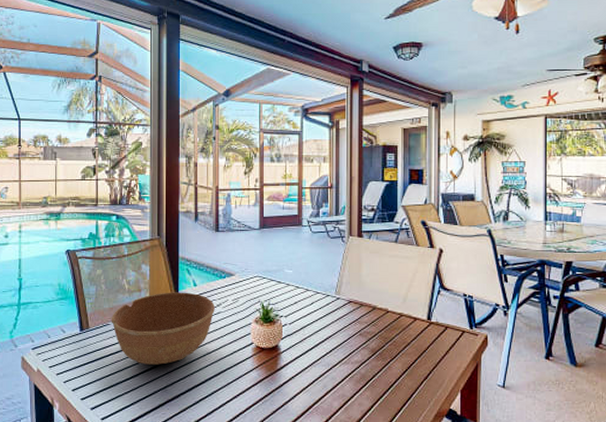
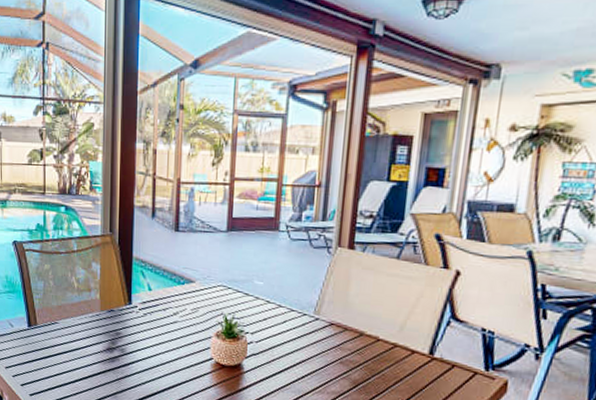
bowl: present [111,292,215,365] -> none [59,294,171,370]

